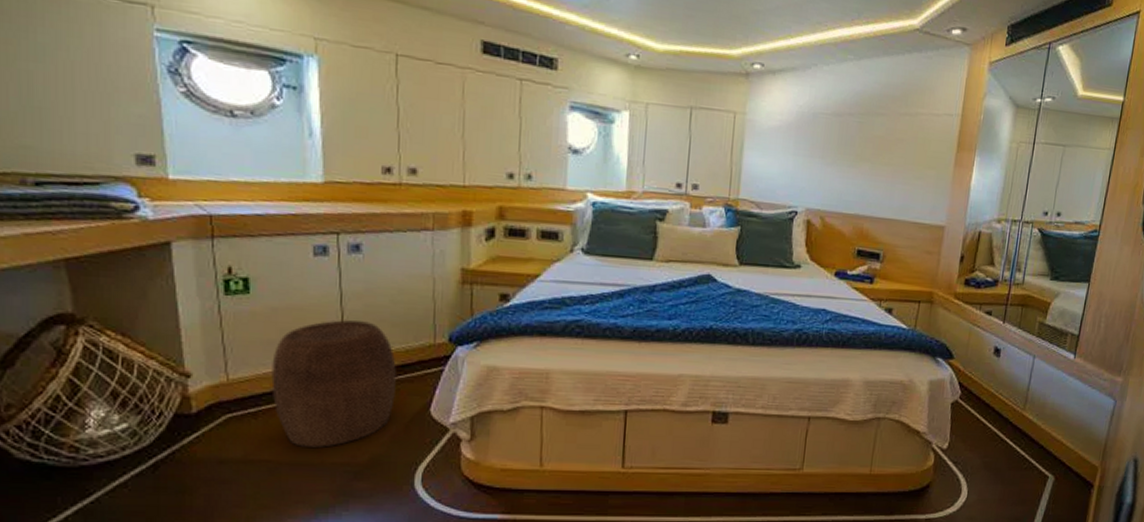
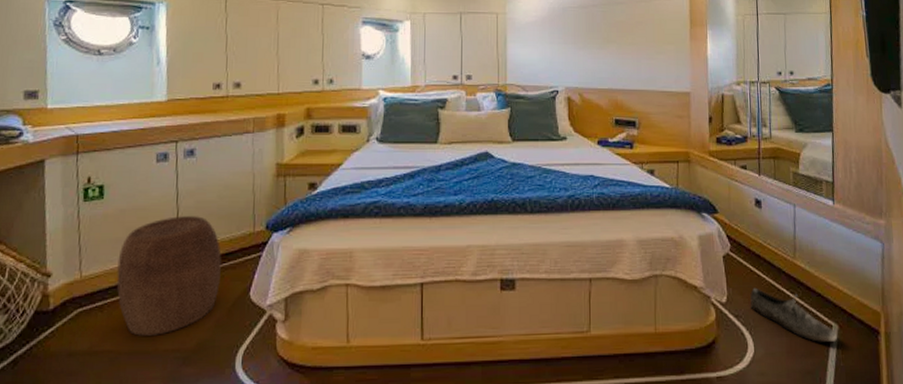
shoe: none [971,436,1051,492] -> present [750,287,837,342]

